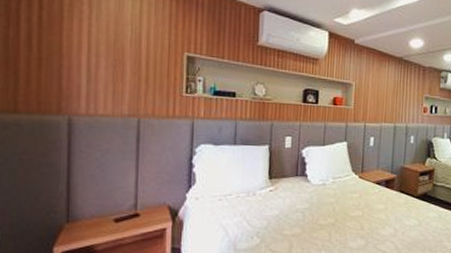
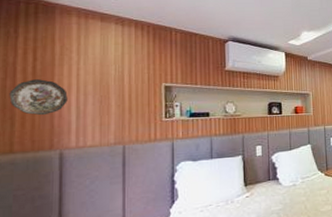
decorative plate: none [12,31,78,75] -> present [9,79,68,116]

